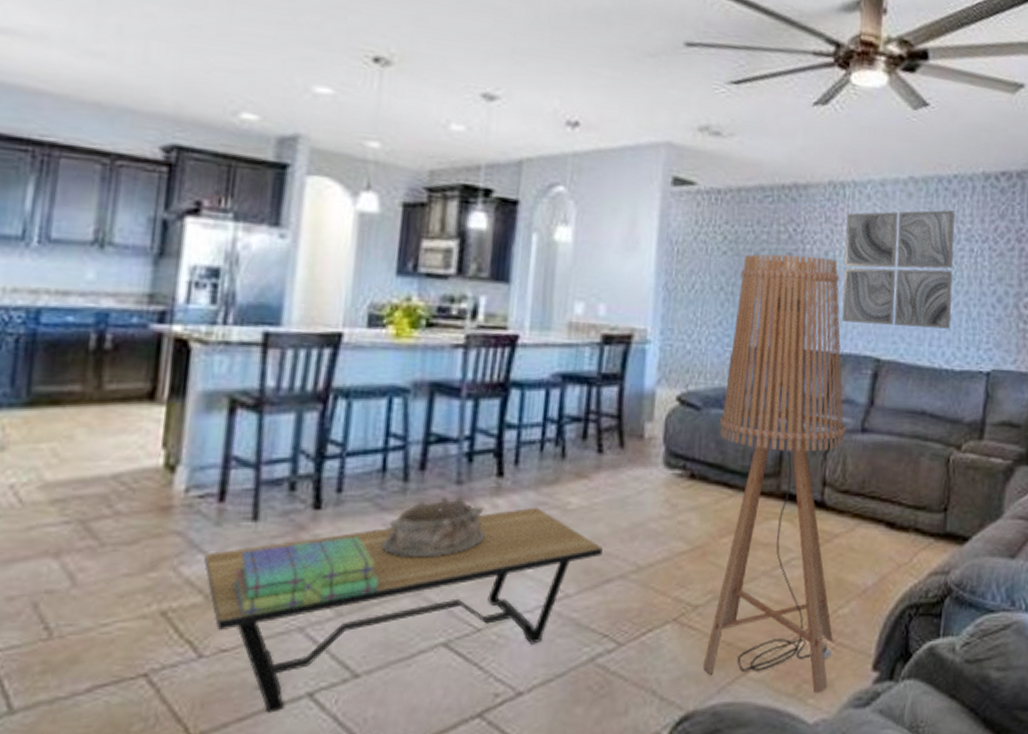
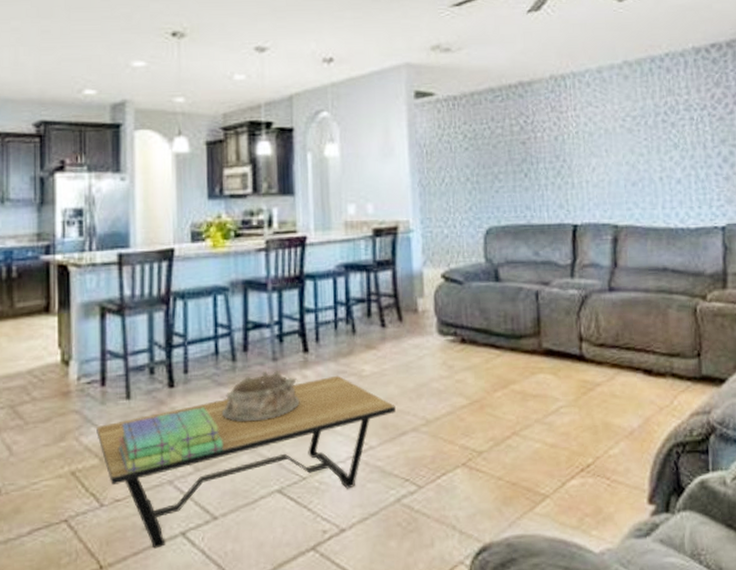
floor lamp: present [702,254,846,694] -> none [481,142,609,526]
wall art: present [842,210,955,329] -> none [570,85,681,196]

